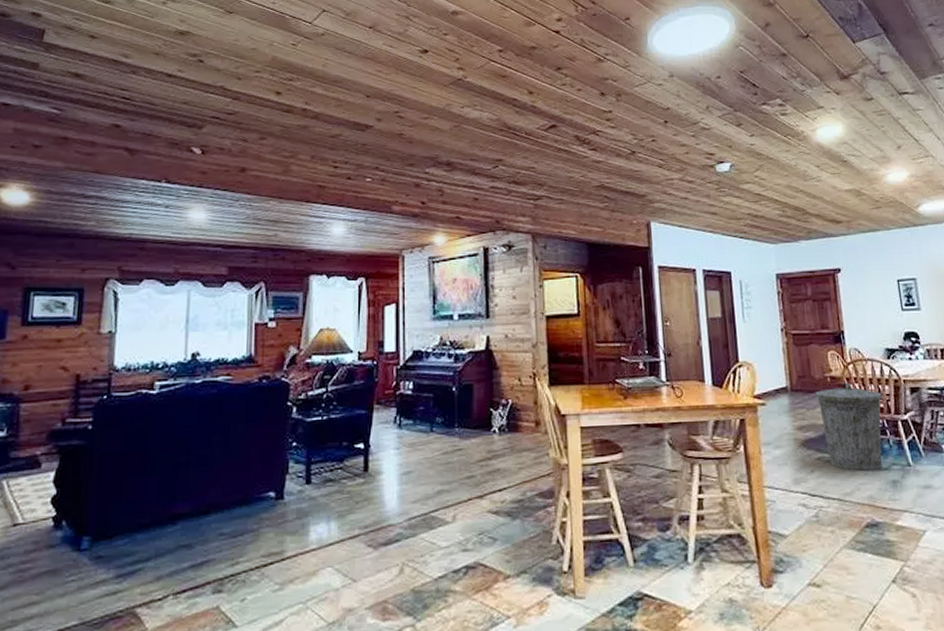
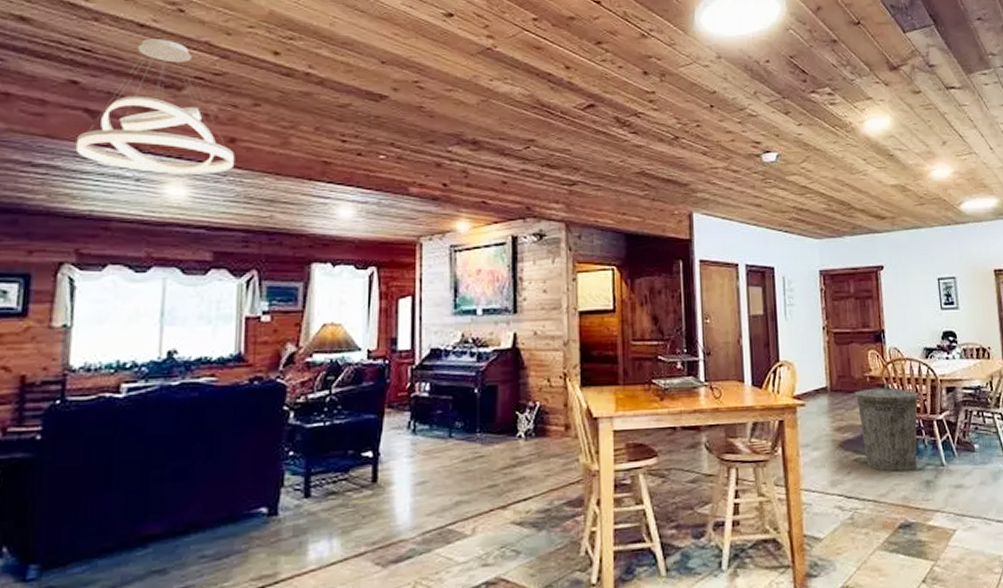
pendant light: none [118,86,246,201] -> present [75,38,235,175]

